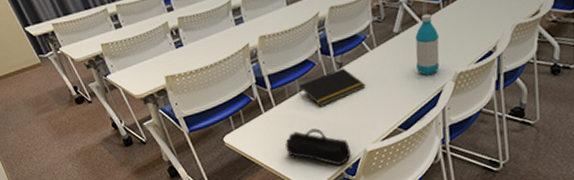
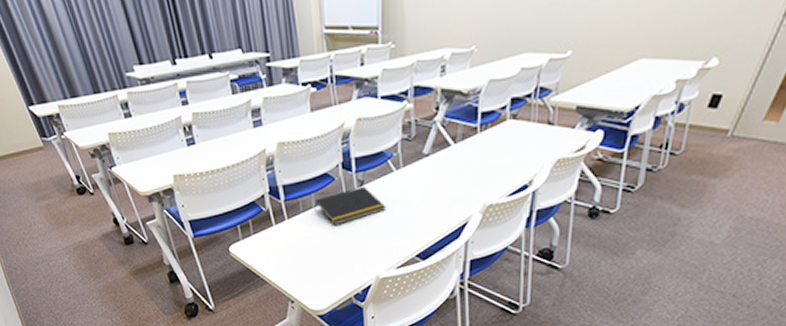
pencil case: present [285,128,352,165] -> none [294,248,363,289]
water bottle: present [415,13,440,76] -> none [443,137,472,204]

